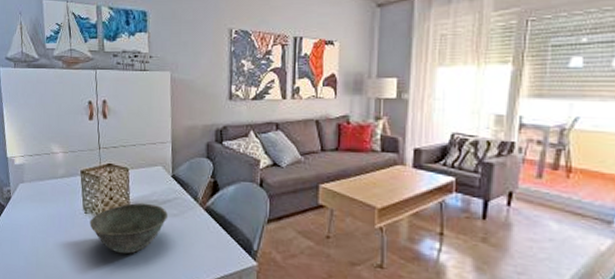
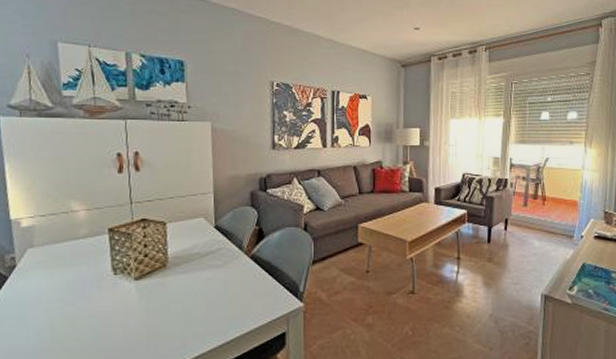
bowl: present [89,202,168,254] -> none [120,257,211,314]

